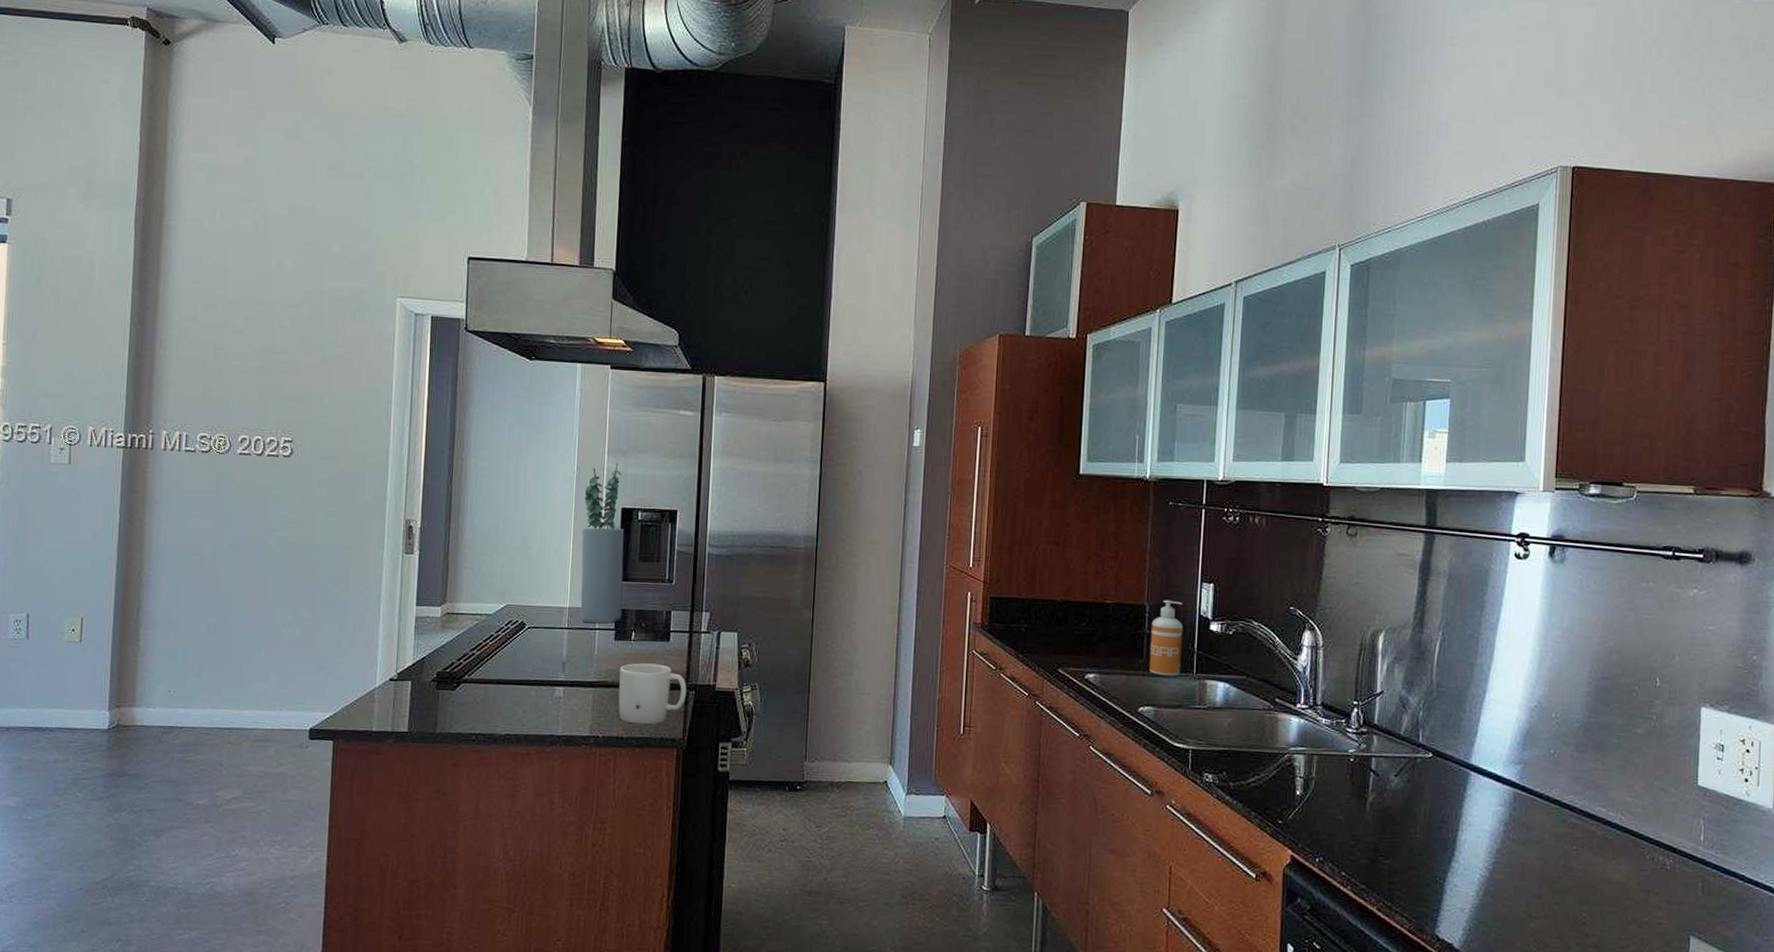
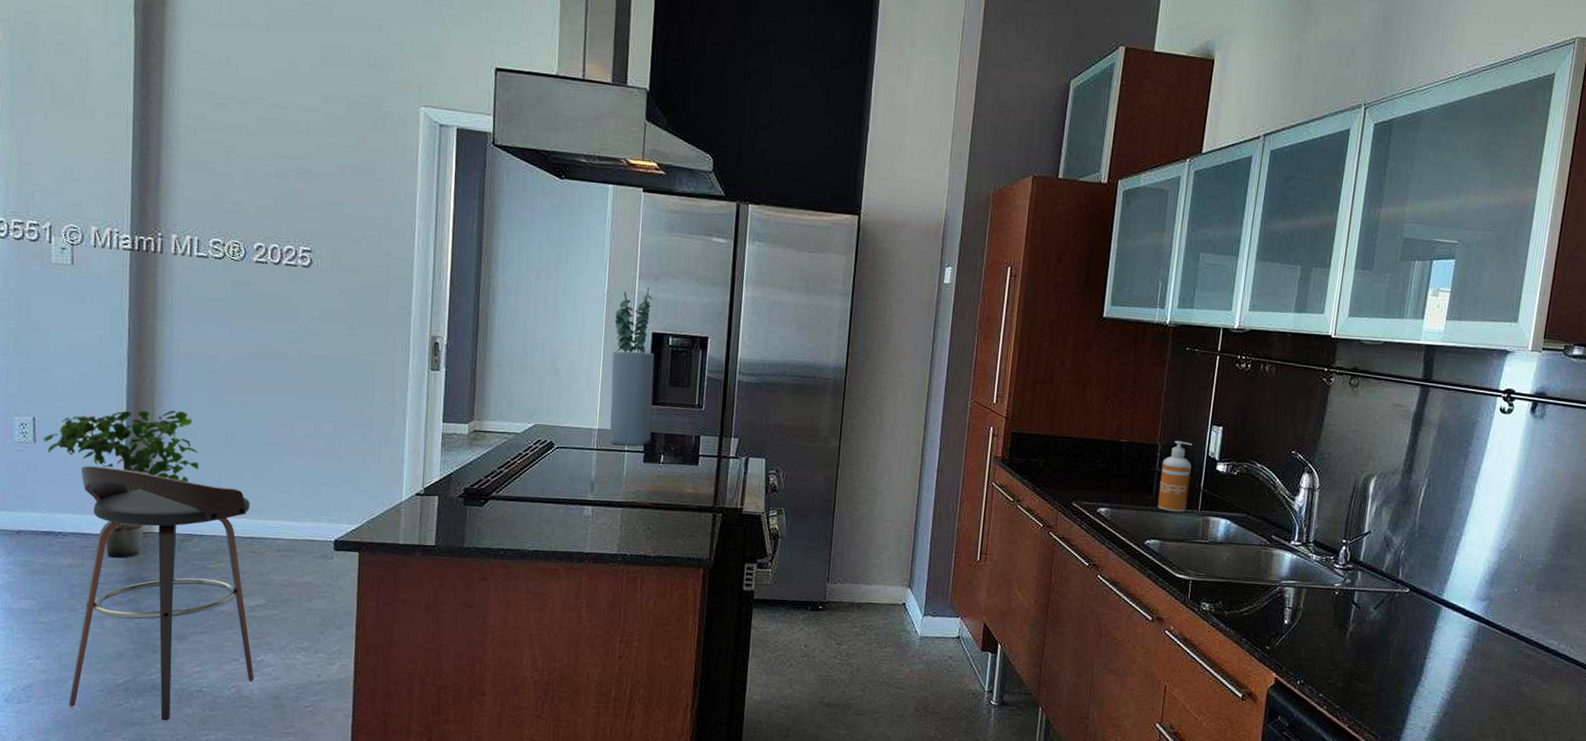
potted plant: none [35,602,181,753] -> present [42,410,199,558]
bar stool: none [48,659,229,920] -> present [69,465,254,721]
mug: present [618,663,687,725] -> none [646,485,715,545]

